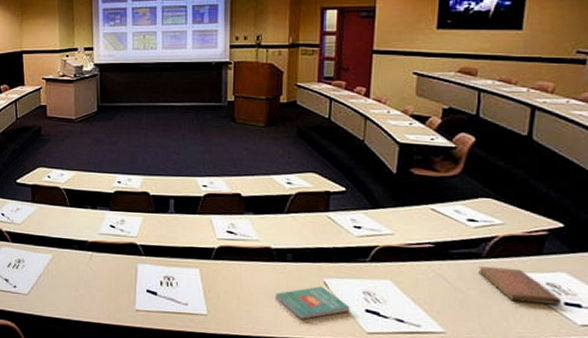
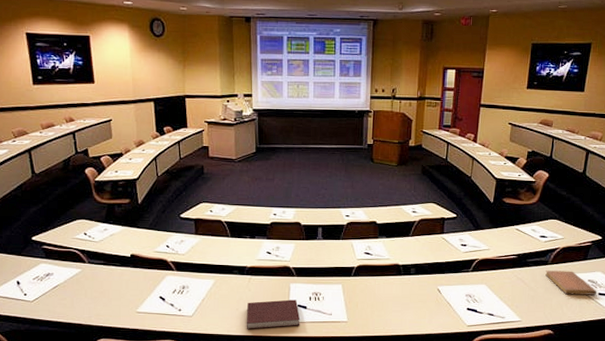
notebook: none [87,282,150,316] -> present [246,299,301,330]
book: present [275,286,350,320] -> none [401,293,456,319]

